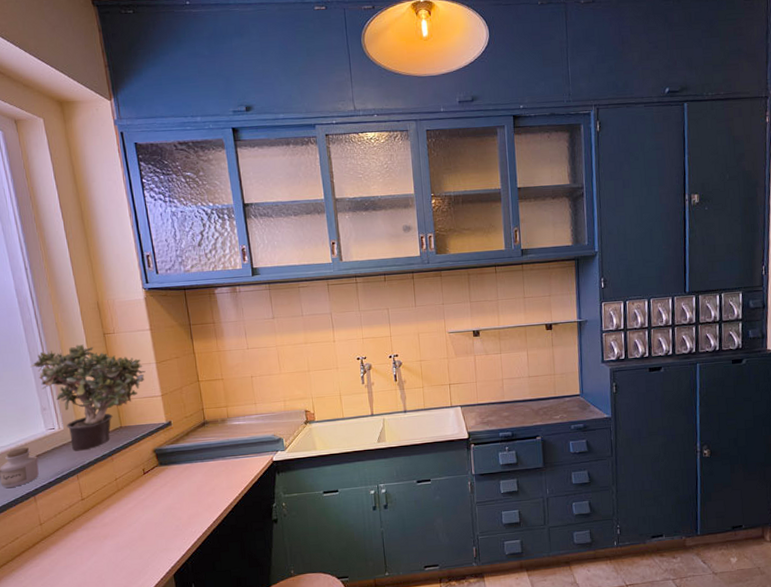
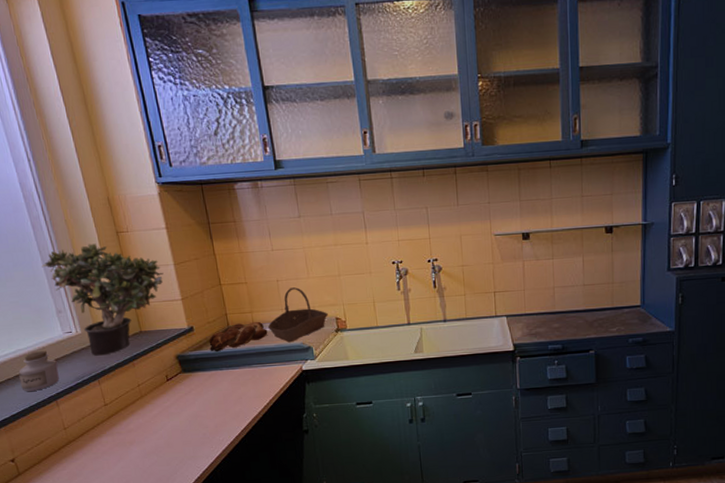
bread loaf: none [185,415,242,445] -> present [209,321,268,352]
basket: none [242,383,298,435] -> present [268,287,328,343]

